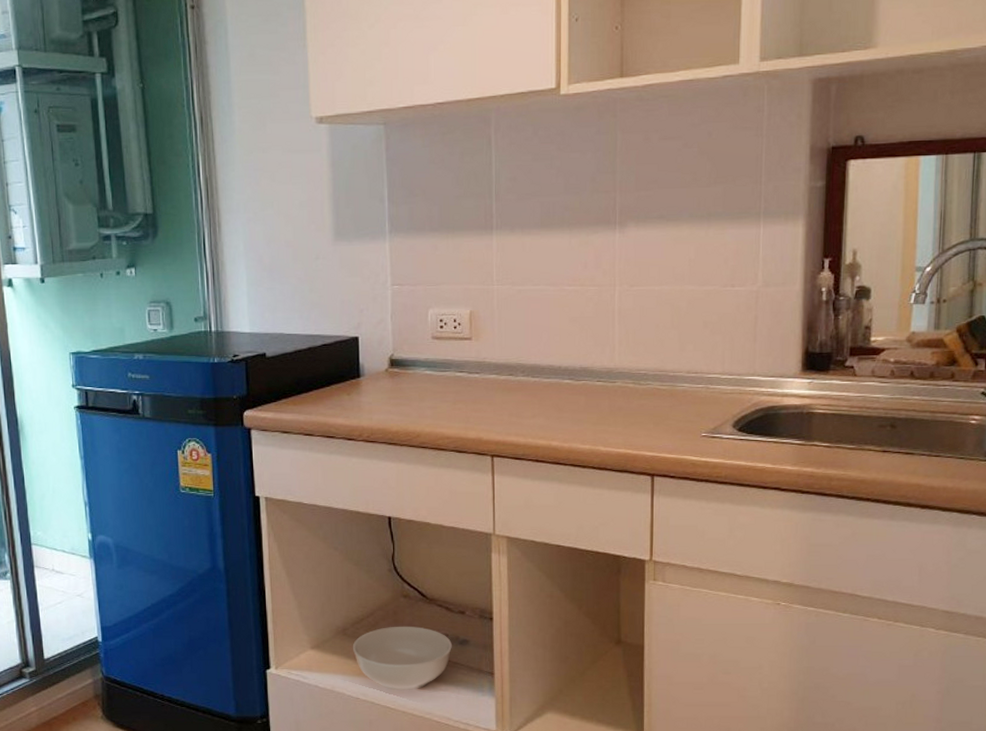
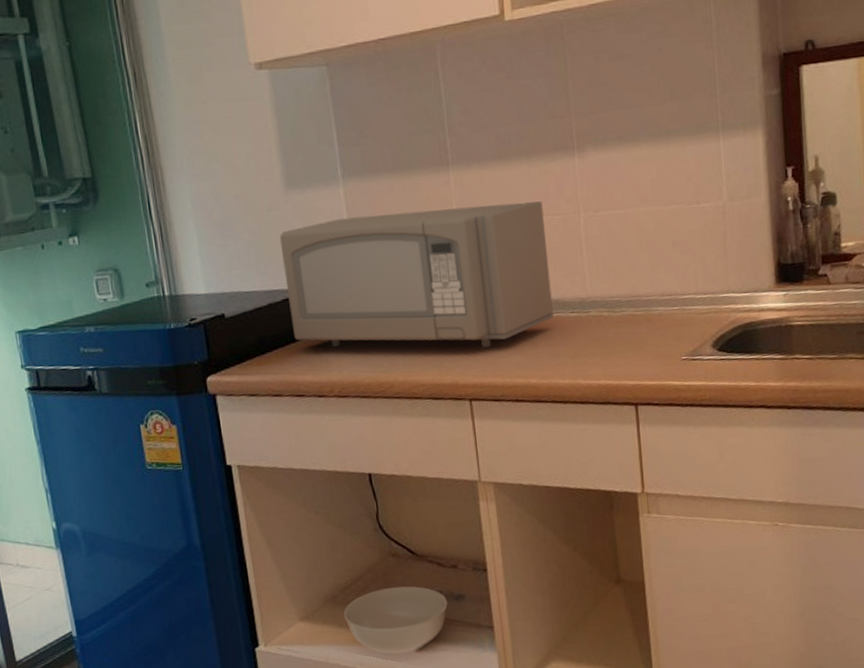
microwave: none [324,271,581,407] -> present [279,201,554,348]

